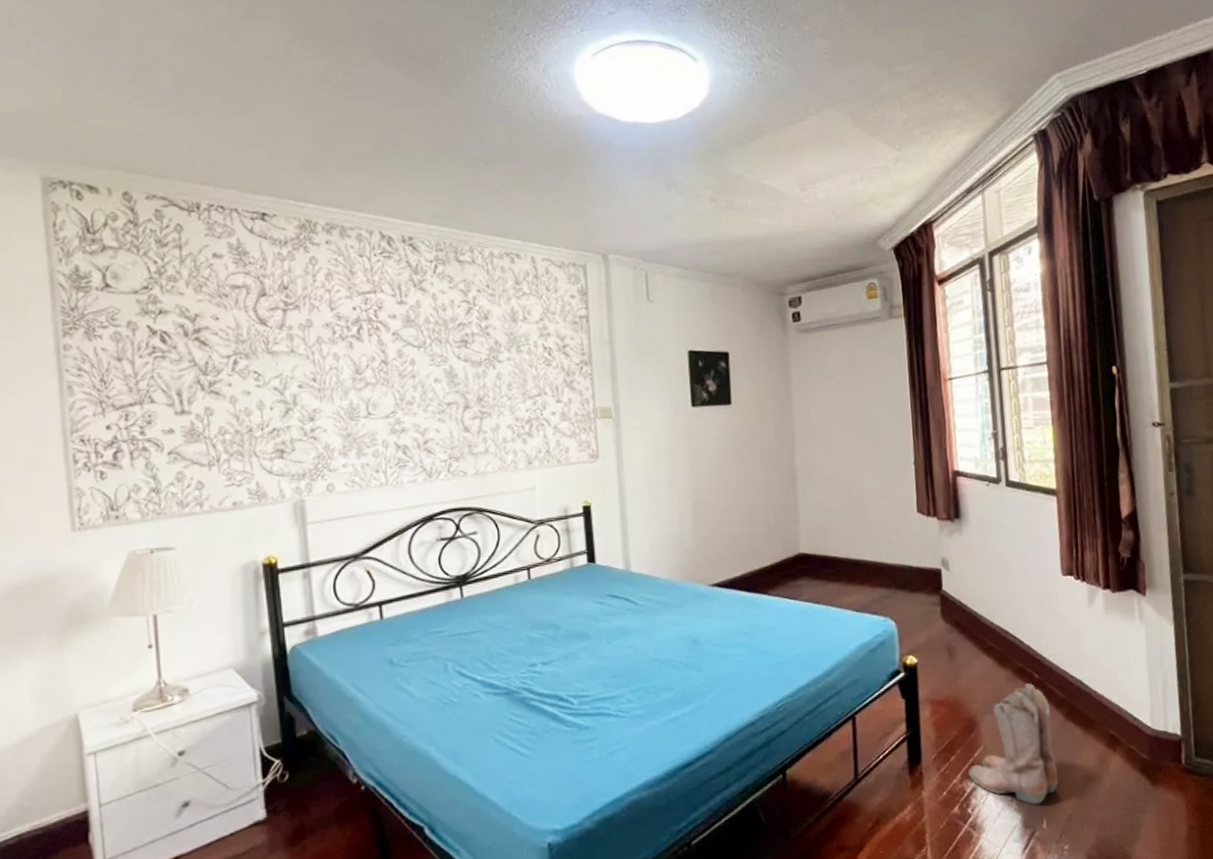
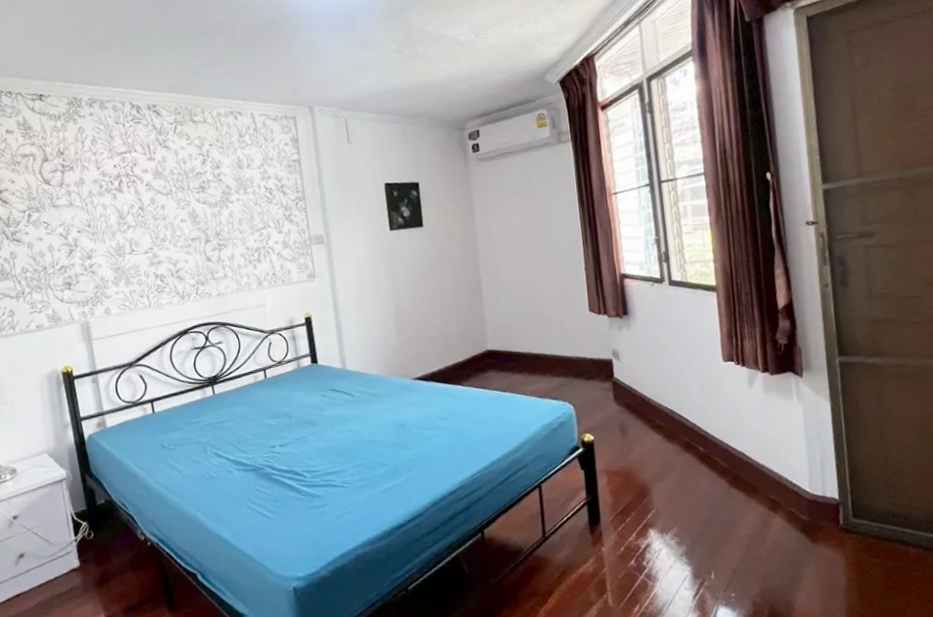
boots: present [969,683,1058,805] -> none [643,455,724,559]

